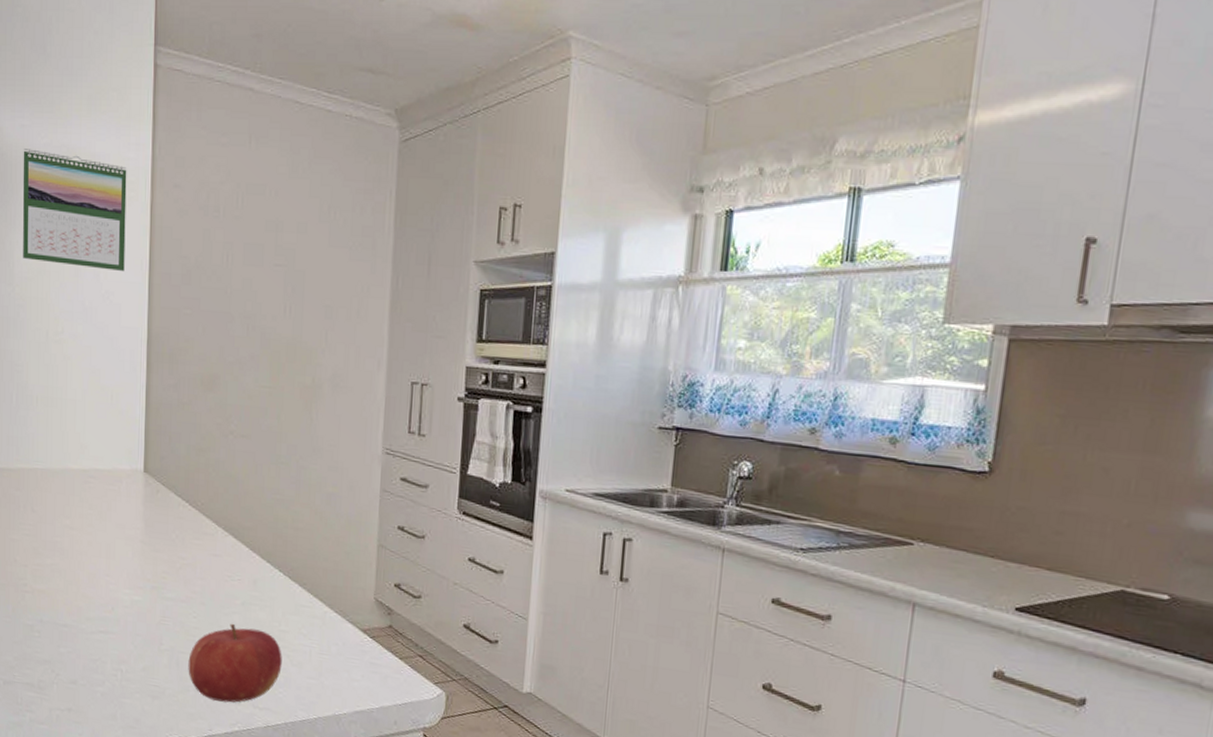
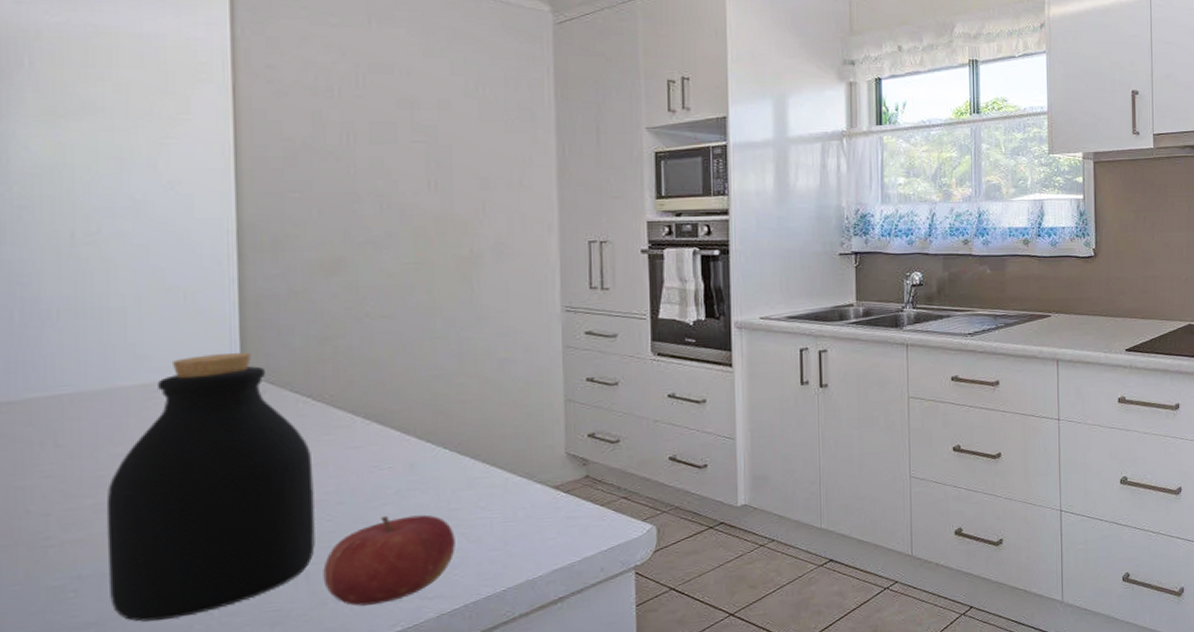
calendar: present [22,149,127,272] -> none [19,28,197,160]
bottle: none [58,450,187,673] -> present [106,352,315,622]

